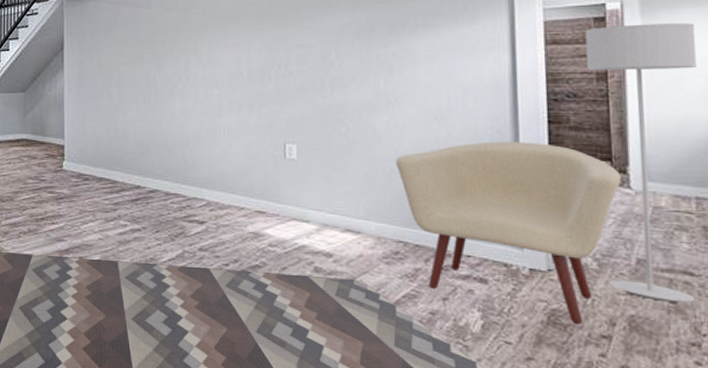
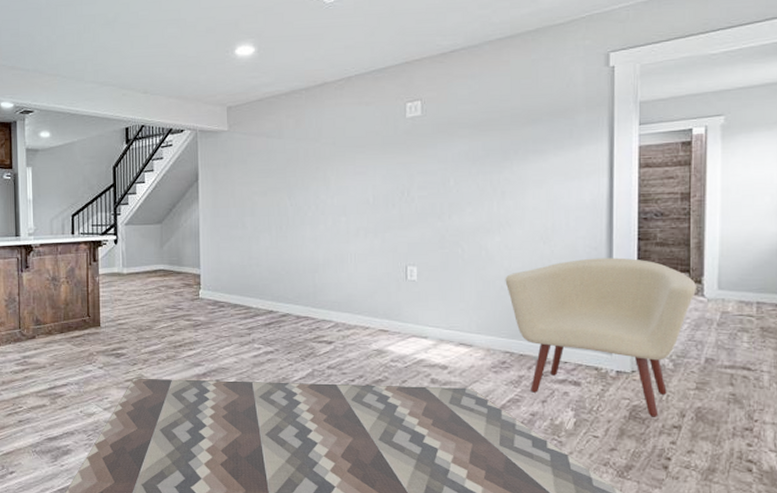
floor lamp: present [585,23,697,303] -> none [674,146,766,394]

